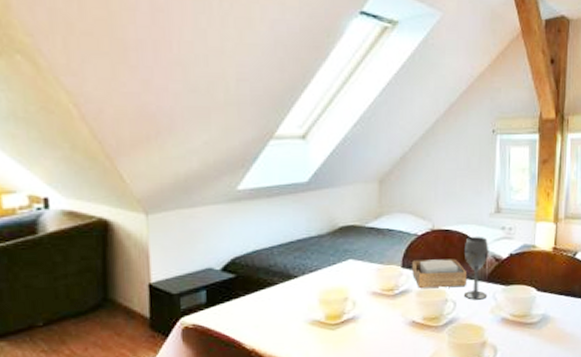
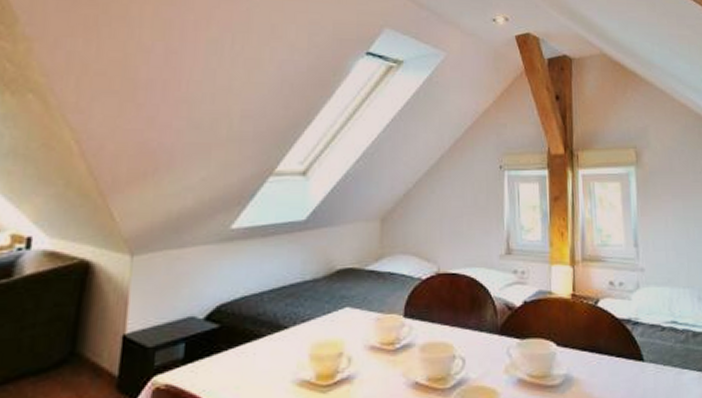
napkin holder: present [412,259,467,288] -> none [415,307,477,342]
wine glass: present [463,236,489,300] -> none [472,280,501,357]

